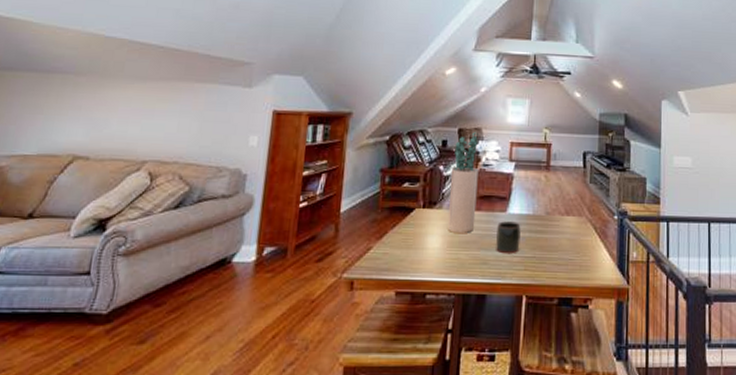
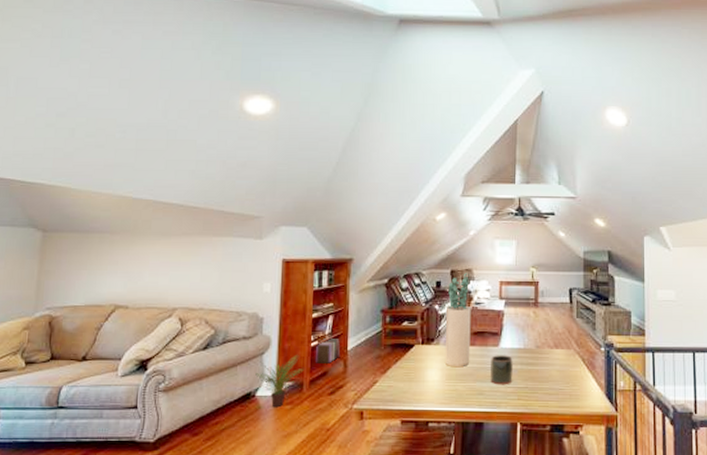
potted plant: none [233,217,289,276] -> present [255,355,304,408]
books: none [303,199,332,227] -> present [316,338,341,363]

